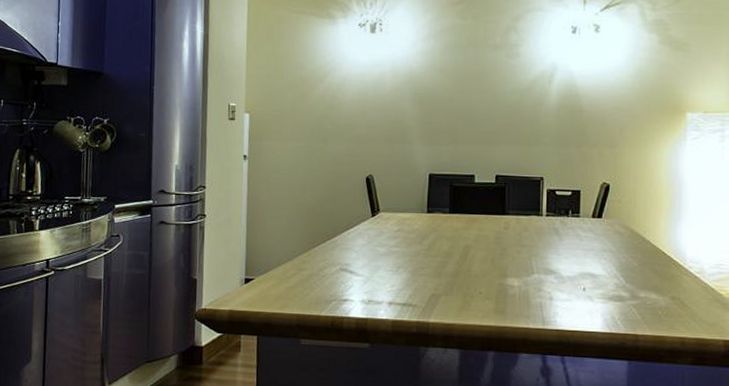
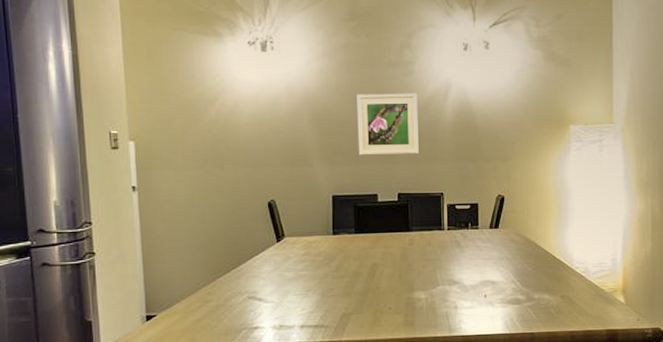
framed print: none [458,75,521,136] -> present [357,93,419,156]

